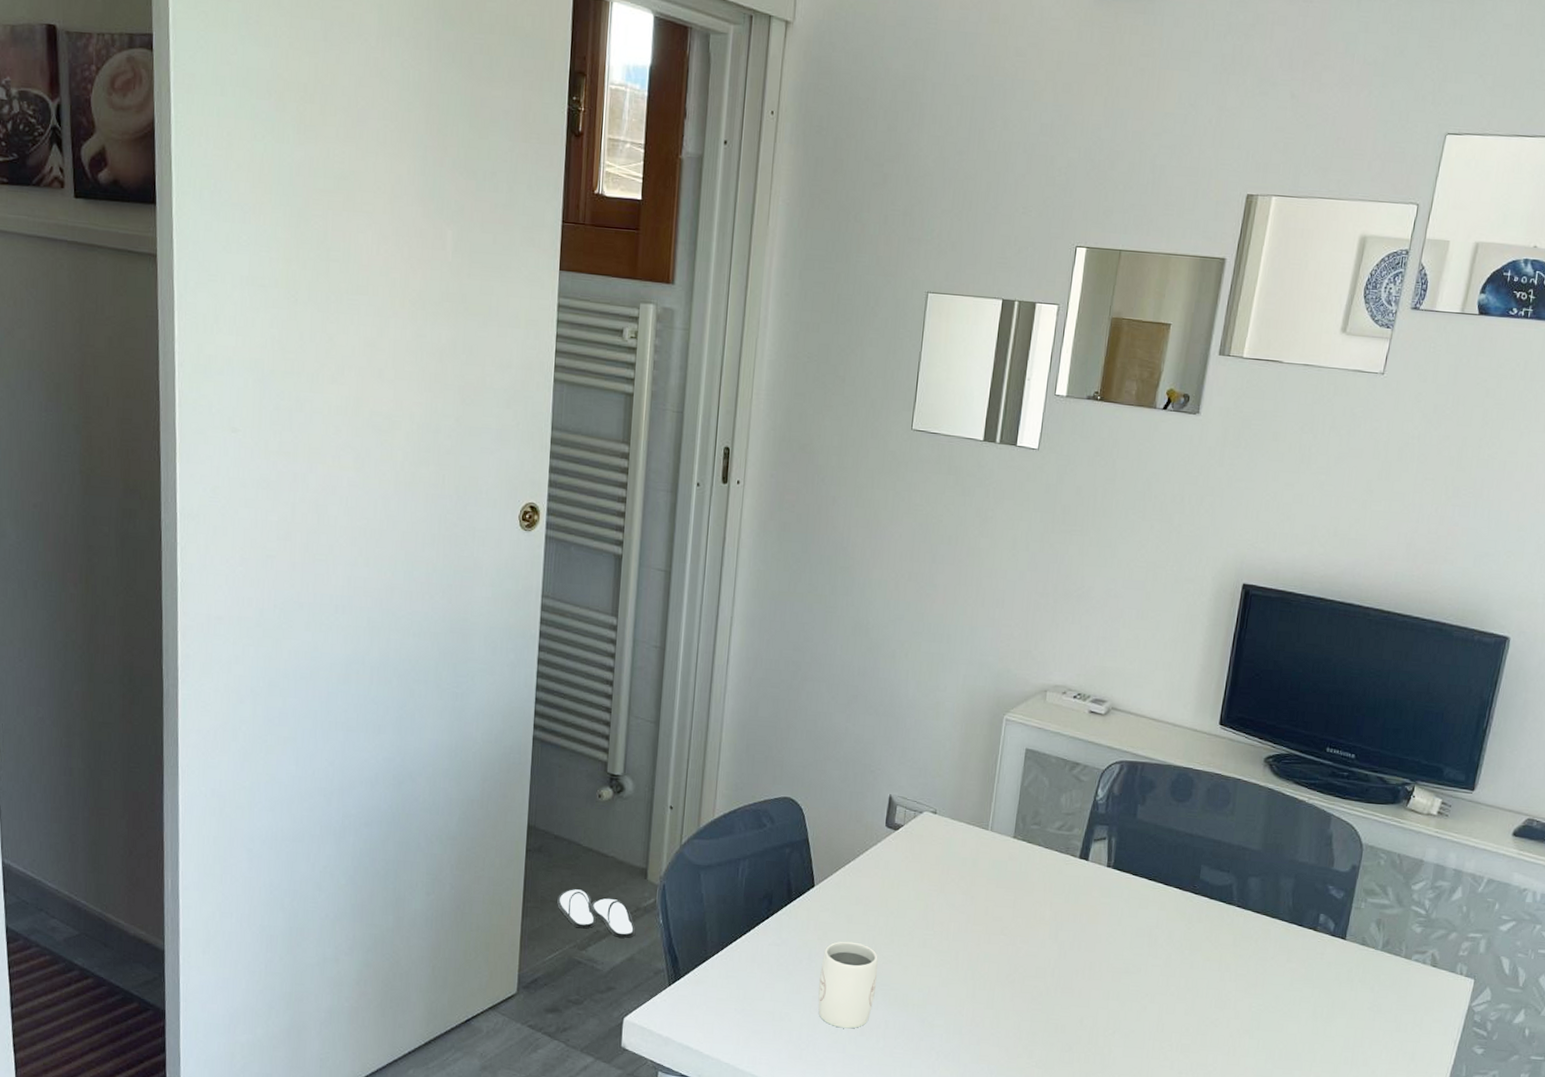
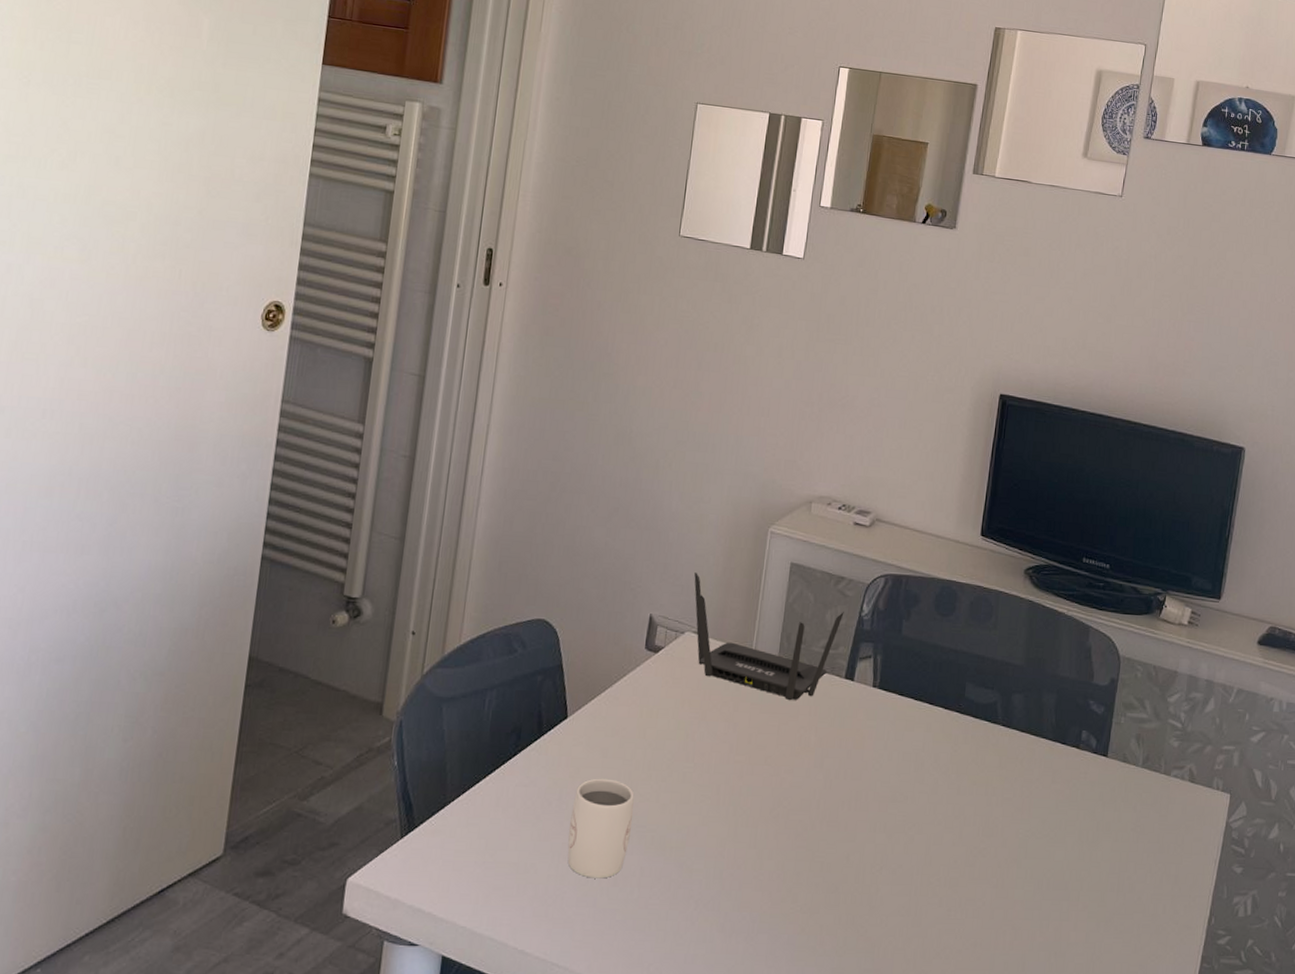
slippers: present [557,889,636,938] -> none [277,729,367,784]
wifi router: none [931,757,1079,878] -> present [694,572,844,701]

